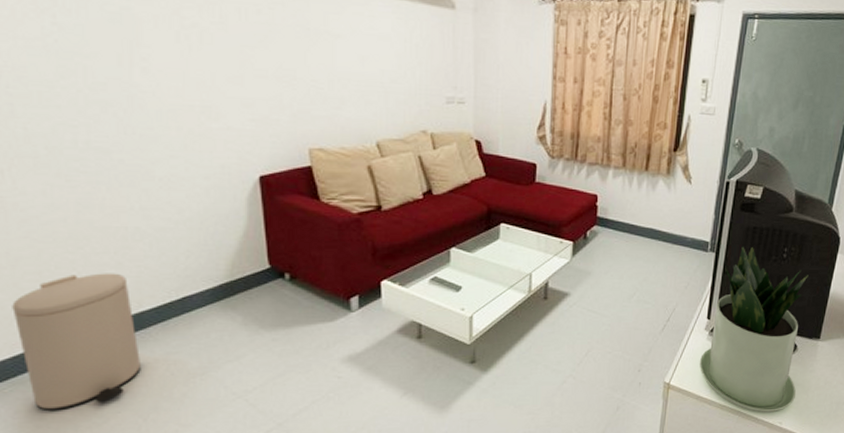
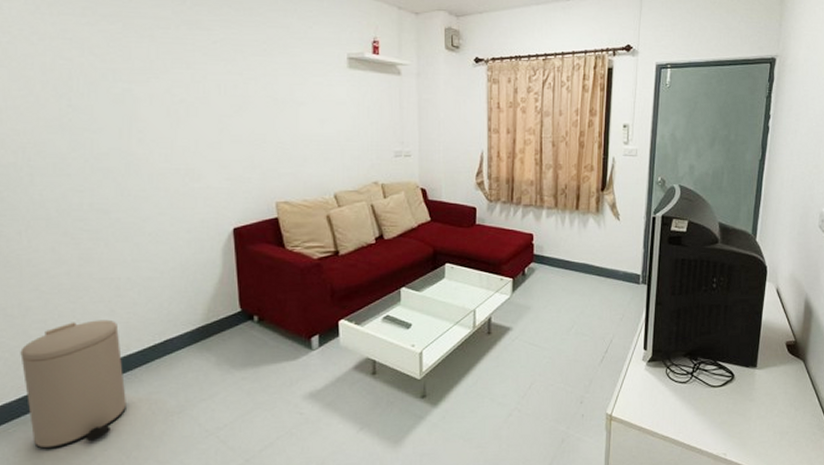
planter: present [700,246,809,413] -> none [640,277,739,445]

